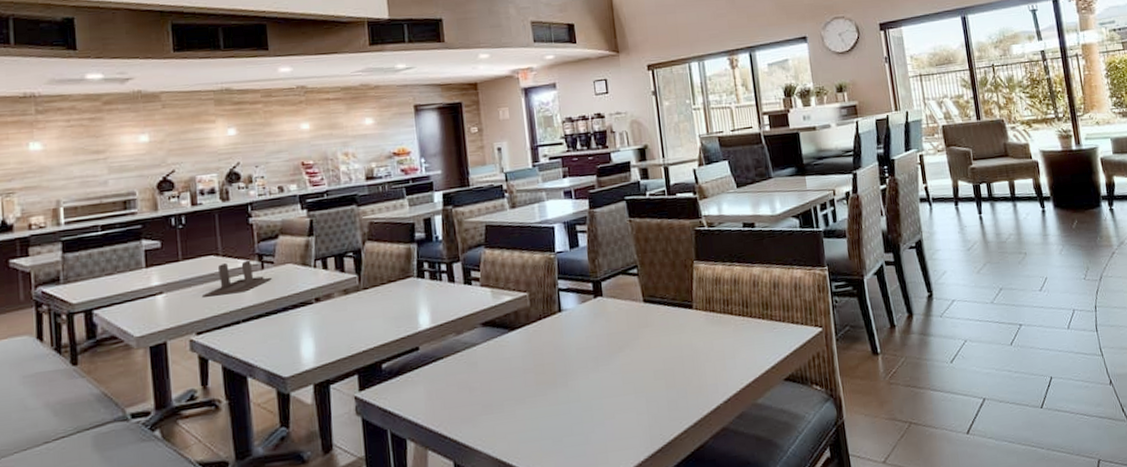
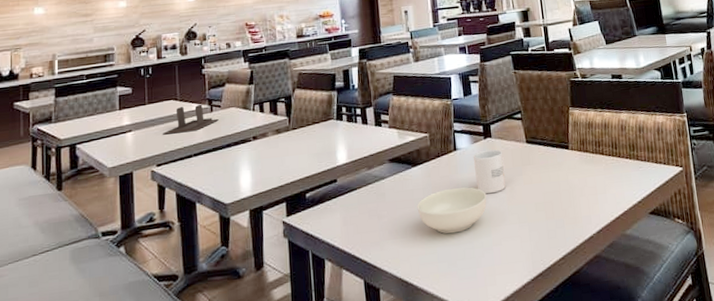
bowl: none [515,353,598,408] -> present [417,187,487,234]
mug: none [581,309,619,361] -> present [473,149,506,194]

